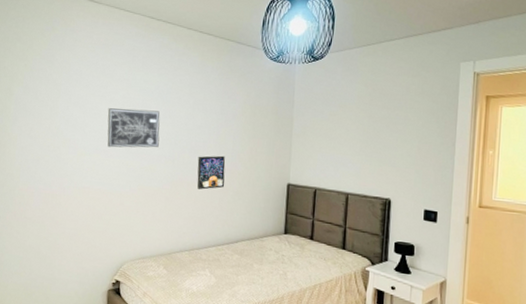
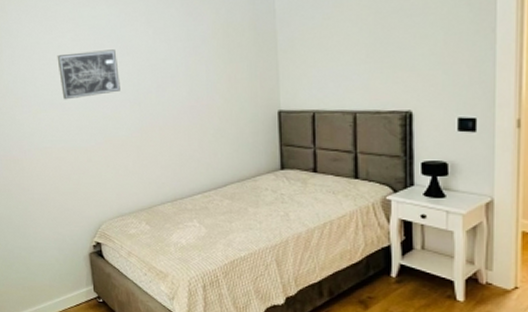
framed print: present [197,155,226,190] -> none [167,89,203,132]

